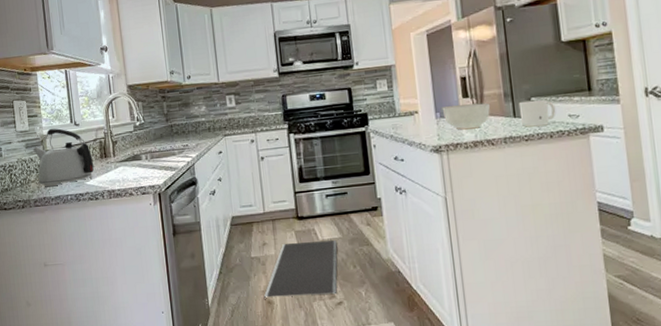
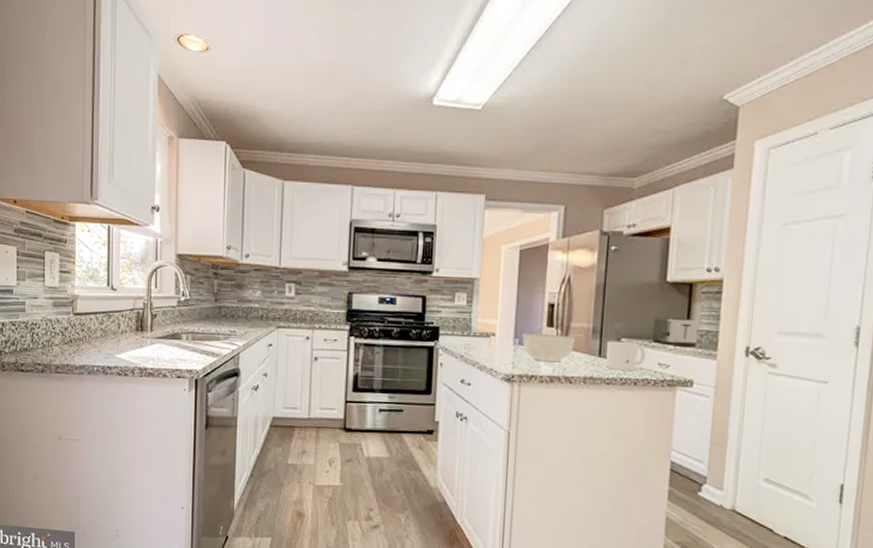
kettle: present [32,128,94,187] -> none [60,289,127,354]
door mat: present [263,240,338,299] -> none [294,454,383,517]
toaster: none [556,70,600,98] -> present [652,316,699,347]

